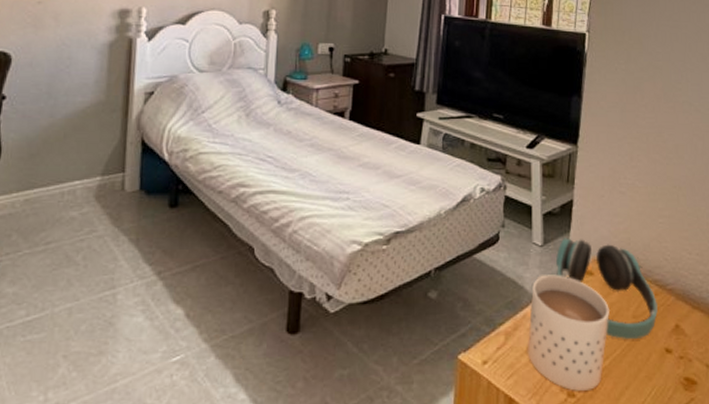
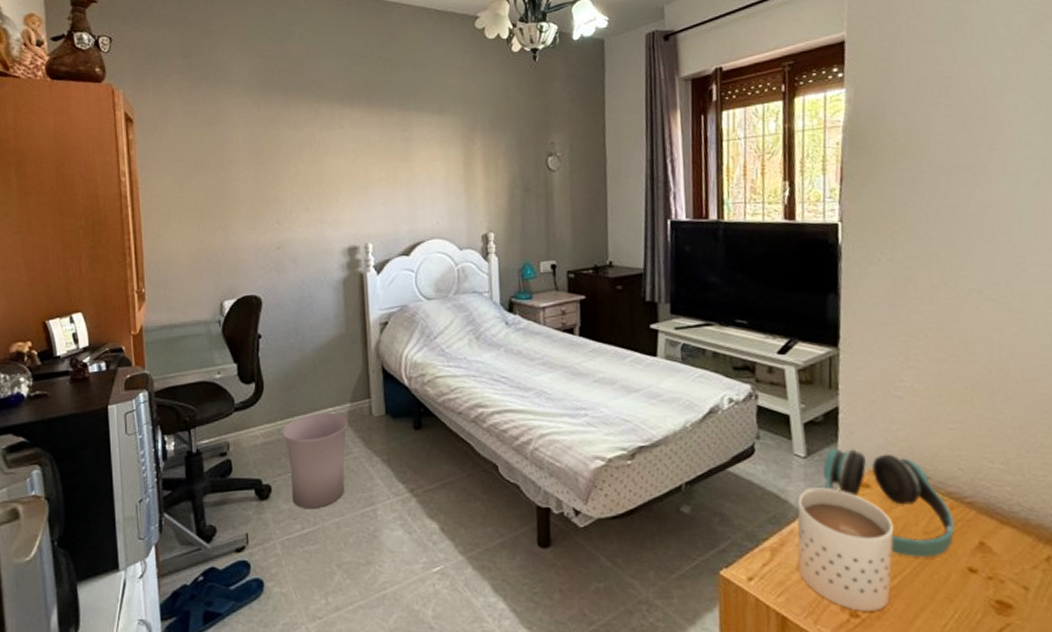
waste bin: none [16,186,96,293] -> present [282,412,348,509]

